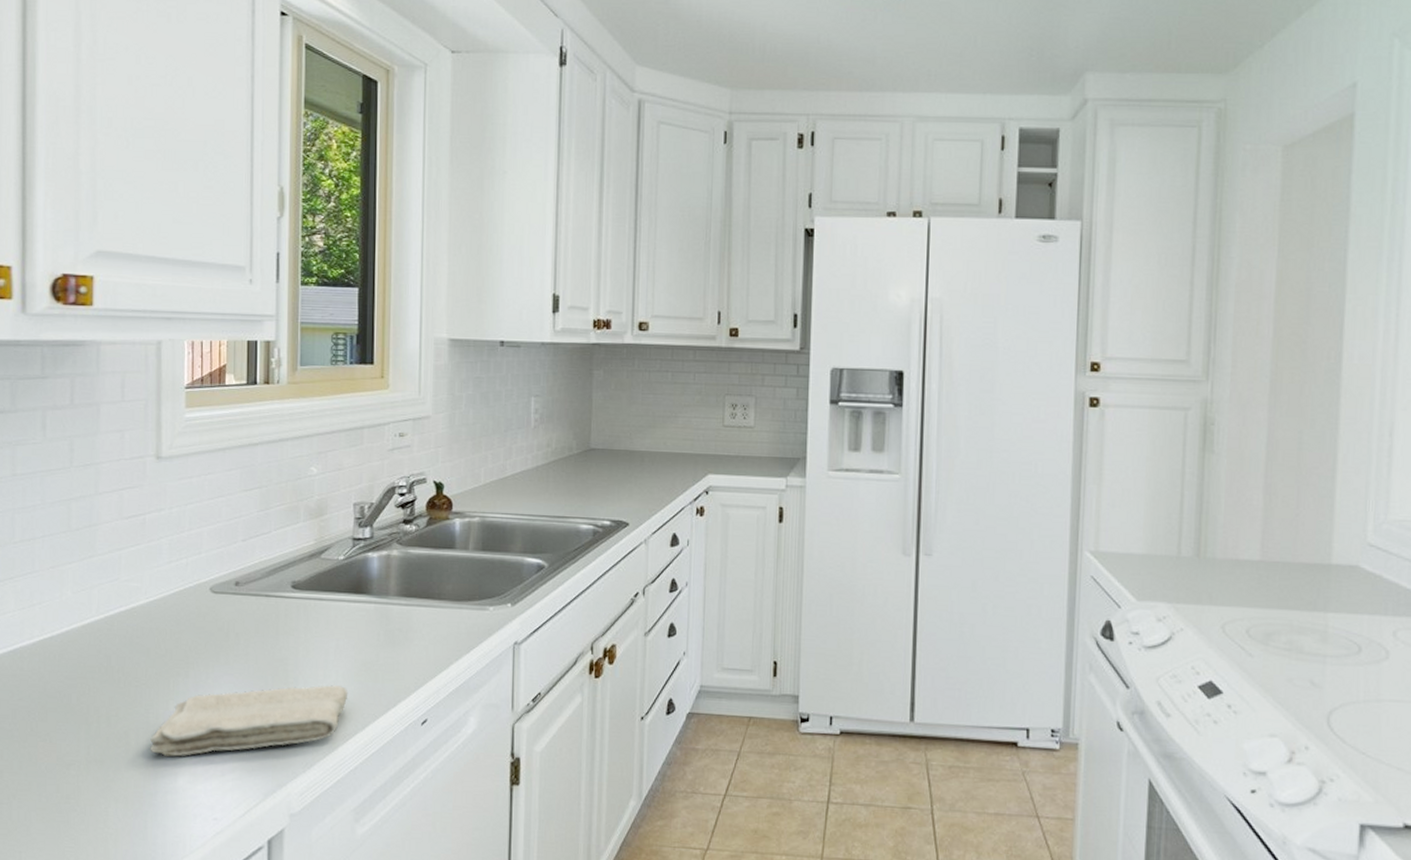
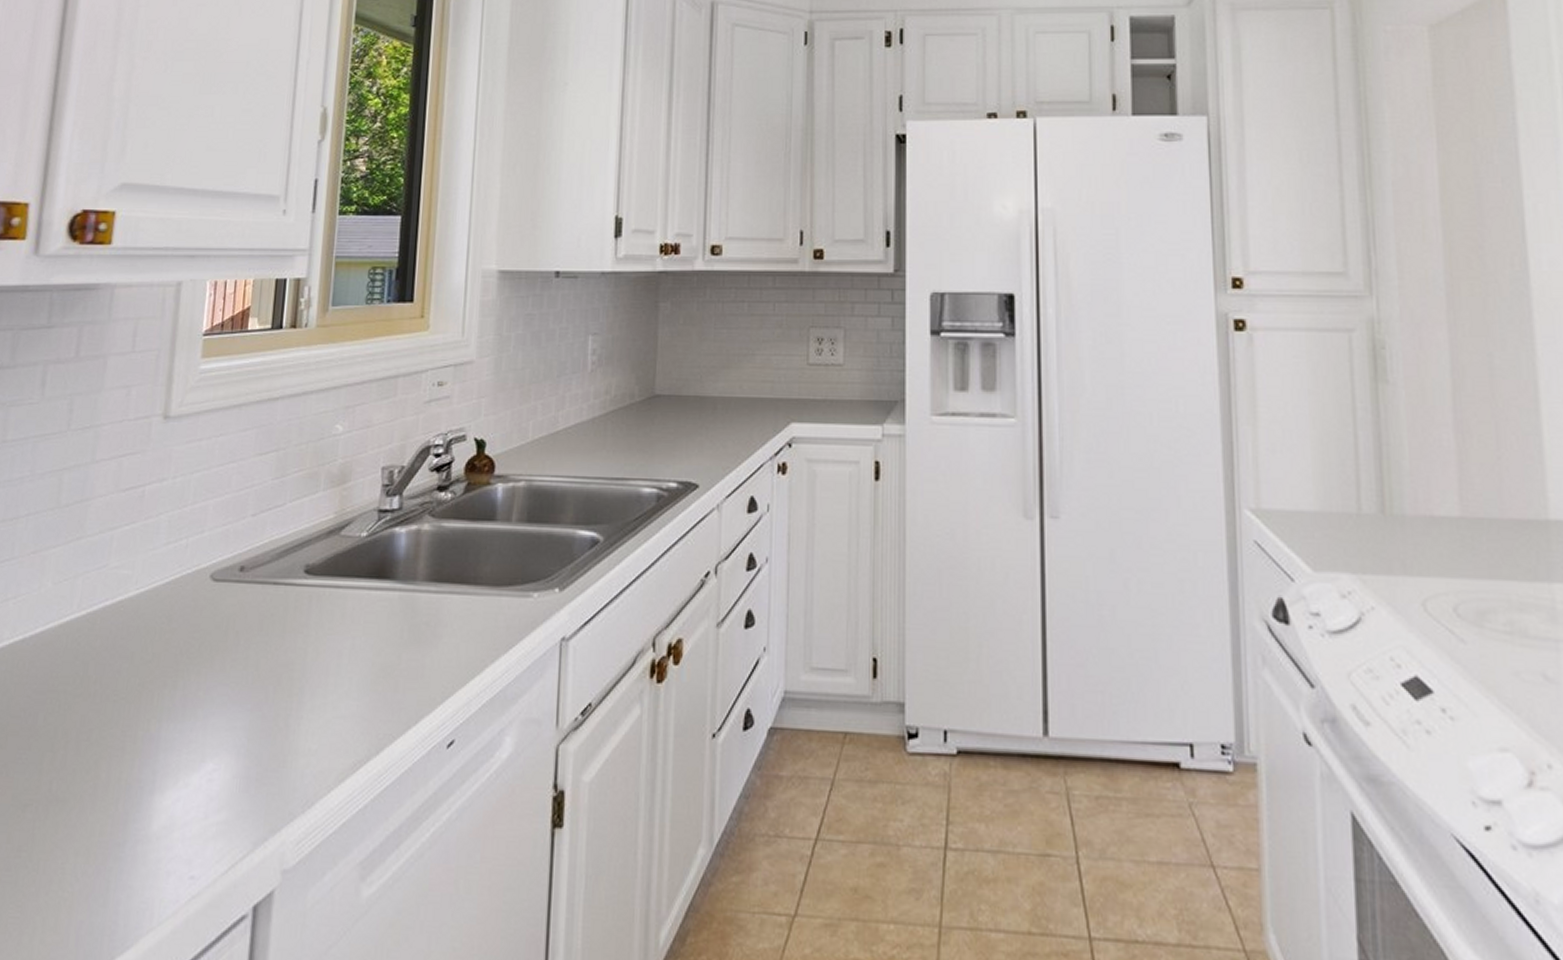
washcloth: present [150,684,348,757] -> none [122,696,363,795]

